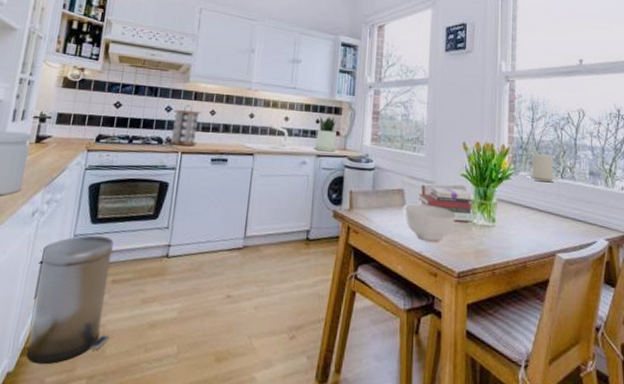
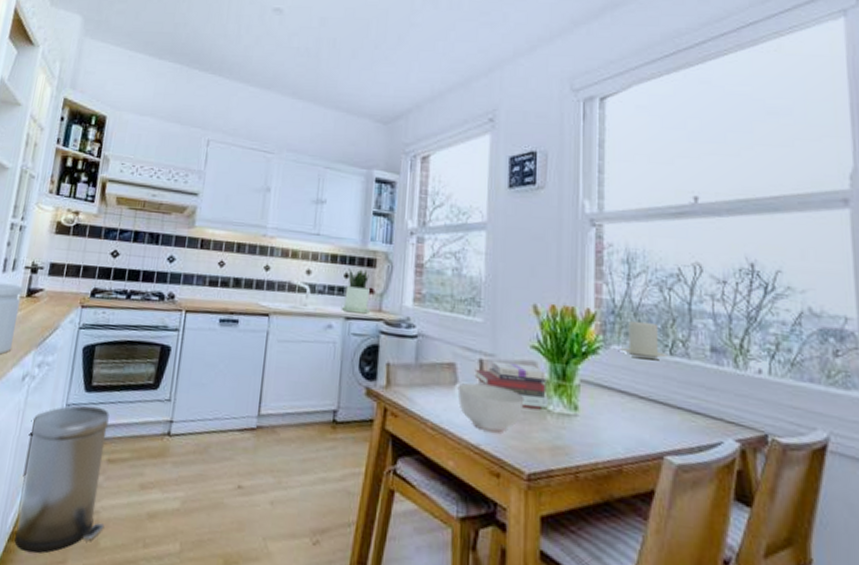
spice rack: present [168,105,201,147] -> none [171,254,208,304]

